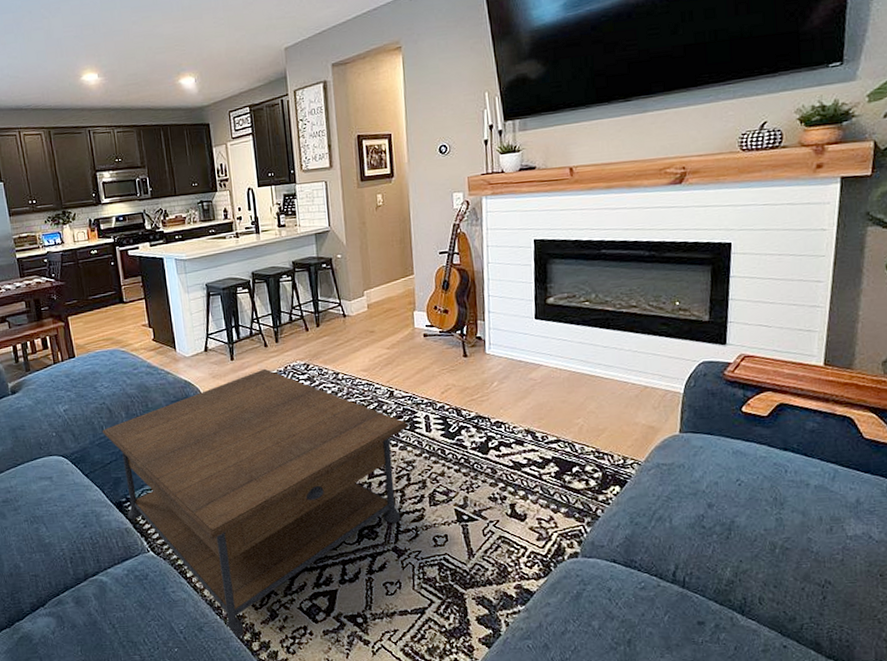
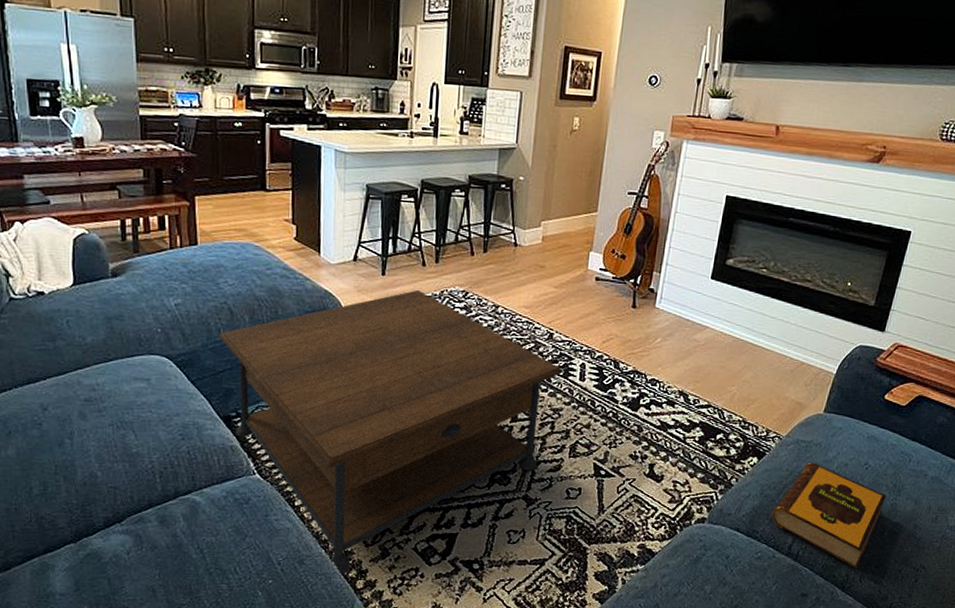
hardback book: none [647,484,768,591] -> present [772,462,886,569]

